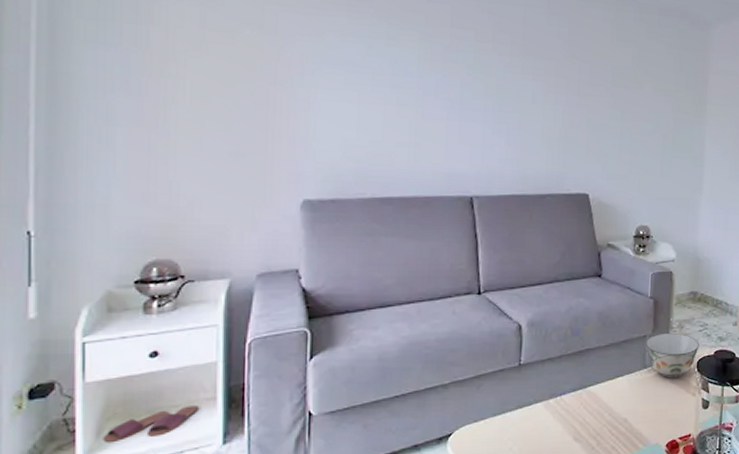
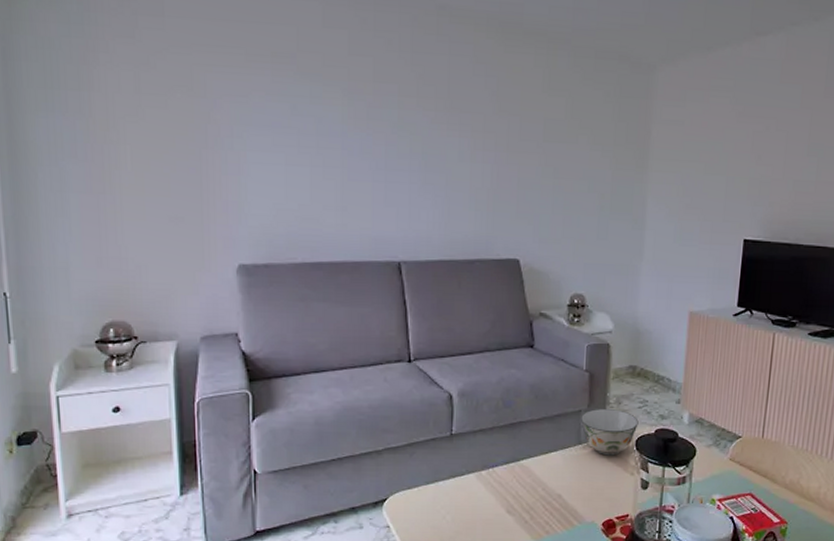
slippers: present [103,405,198,443] -> none [79,458,157,488]

